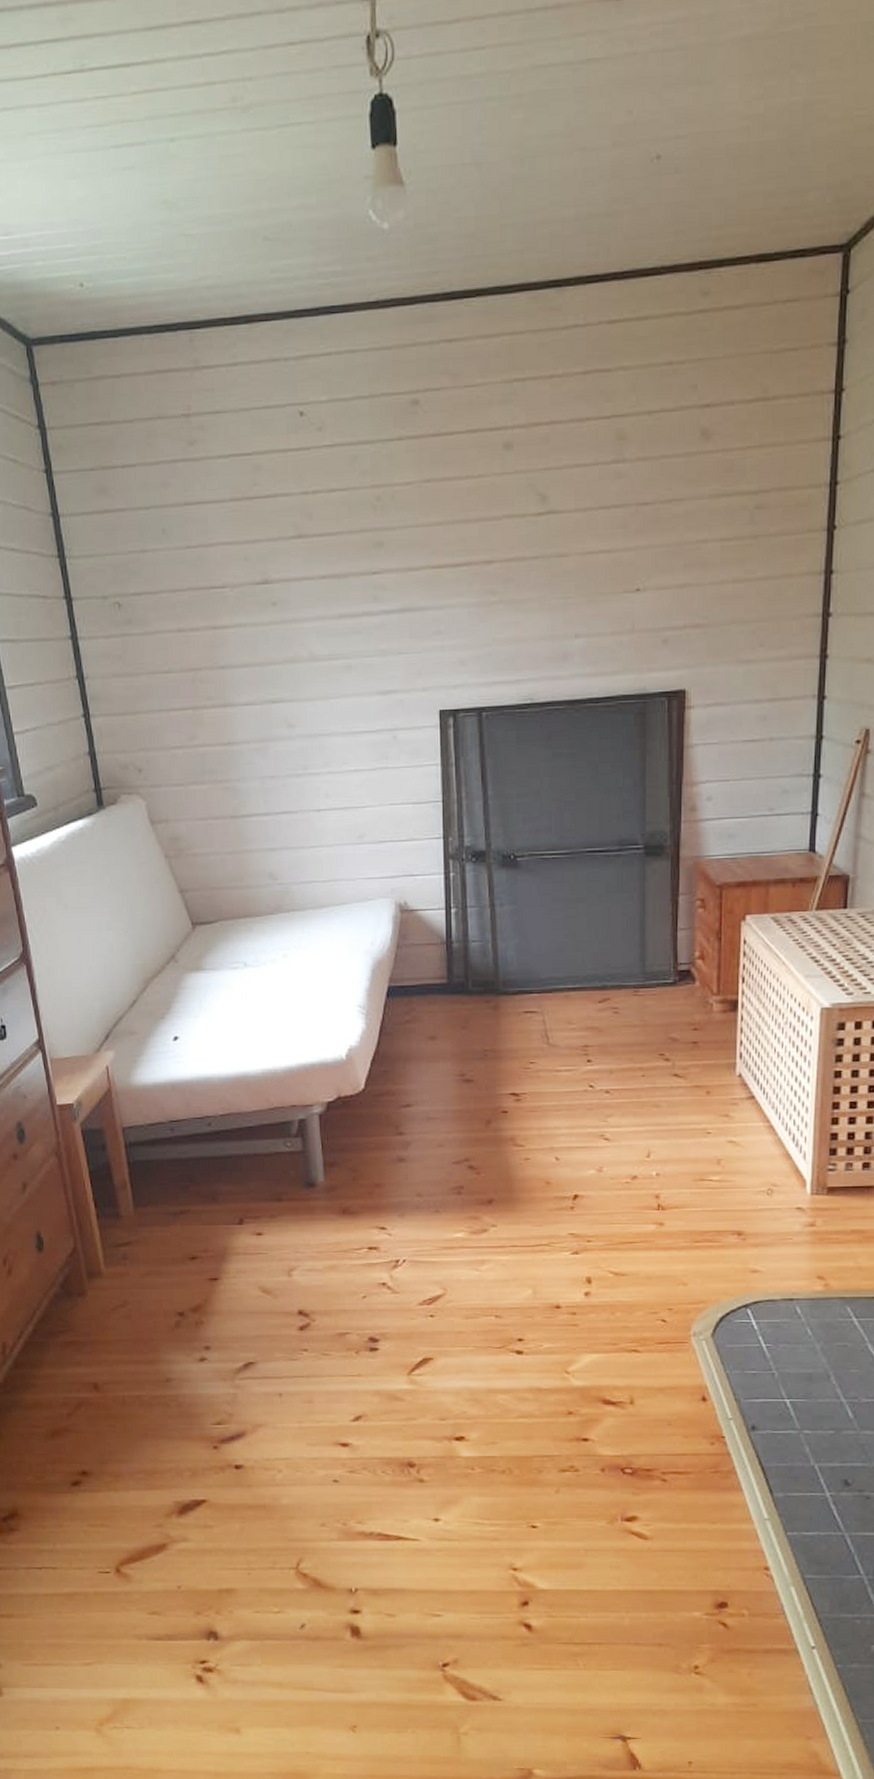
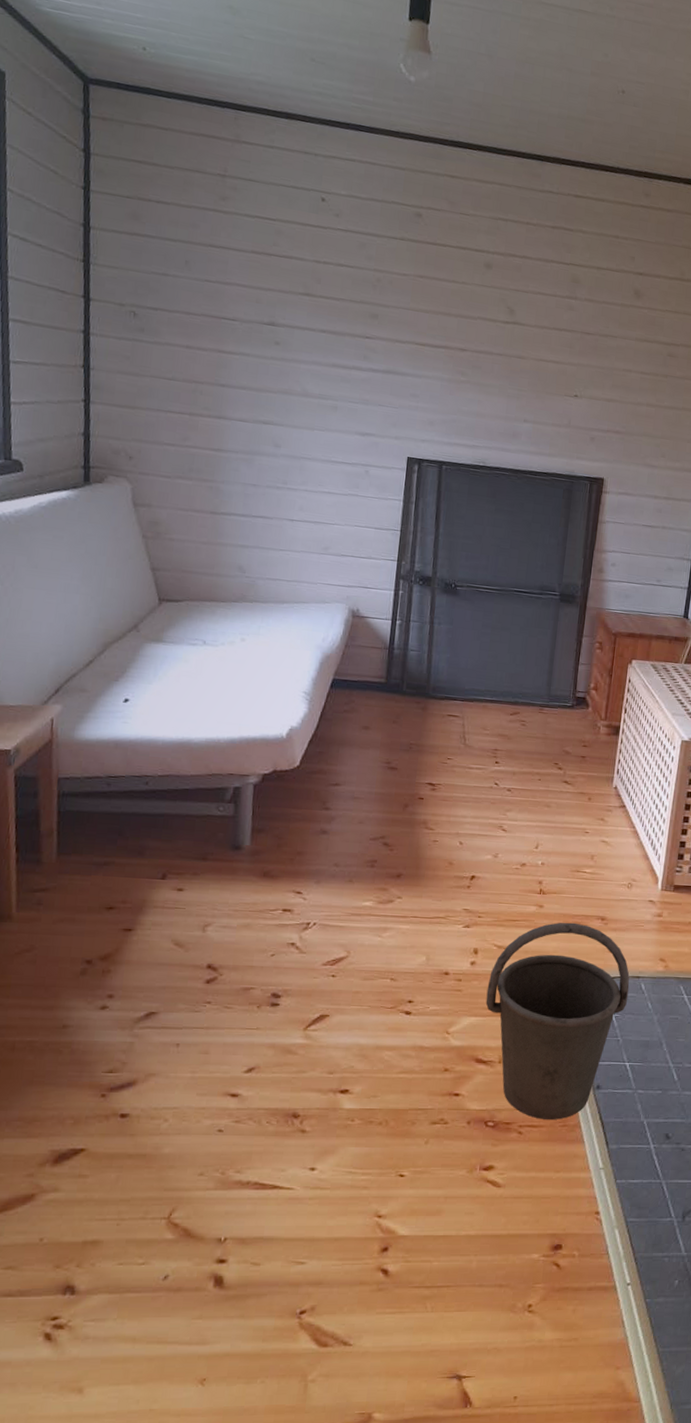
bucket: none [607,1240,781,1465] -> present [485,922,630,1120]

